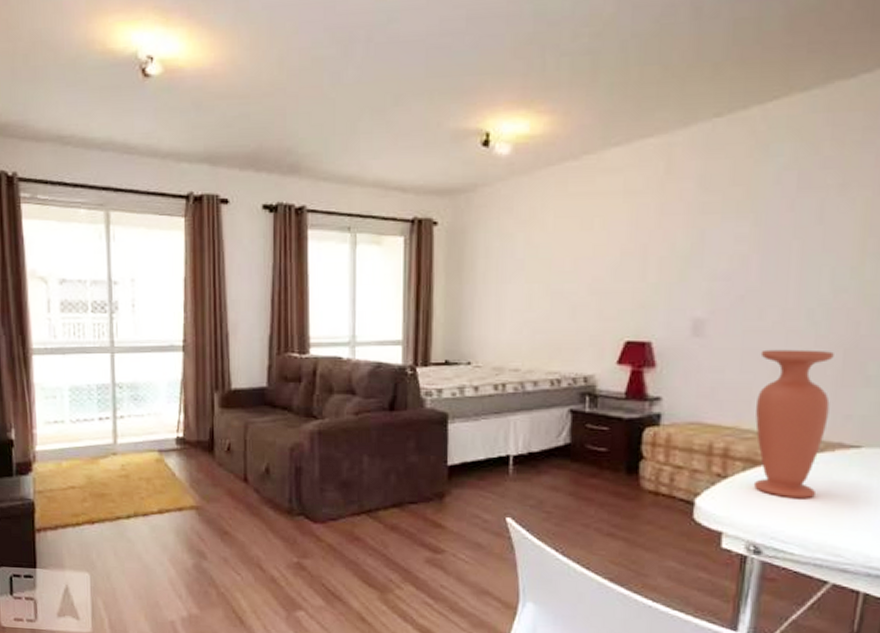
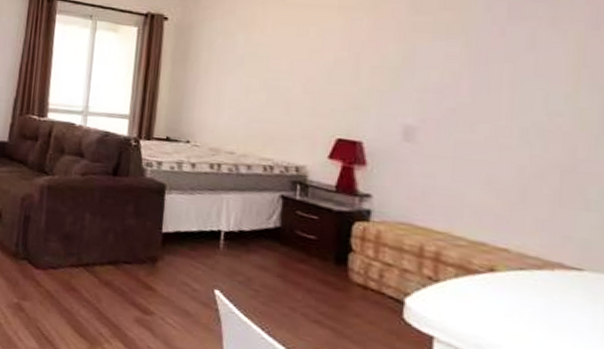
vase: present [753,349,834,499] -> none [466,161,550,316]

